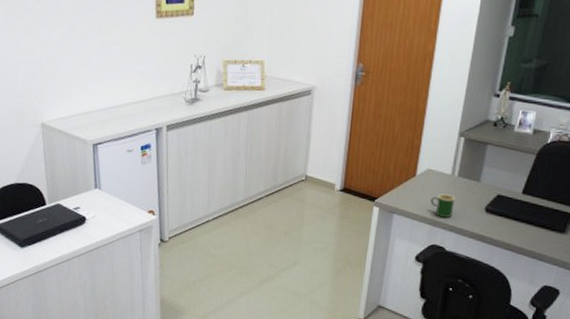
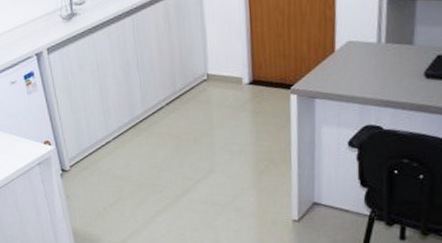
mug: present [430,194,455,218] -> none [357,65,387,93]

